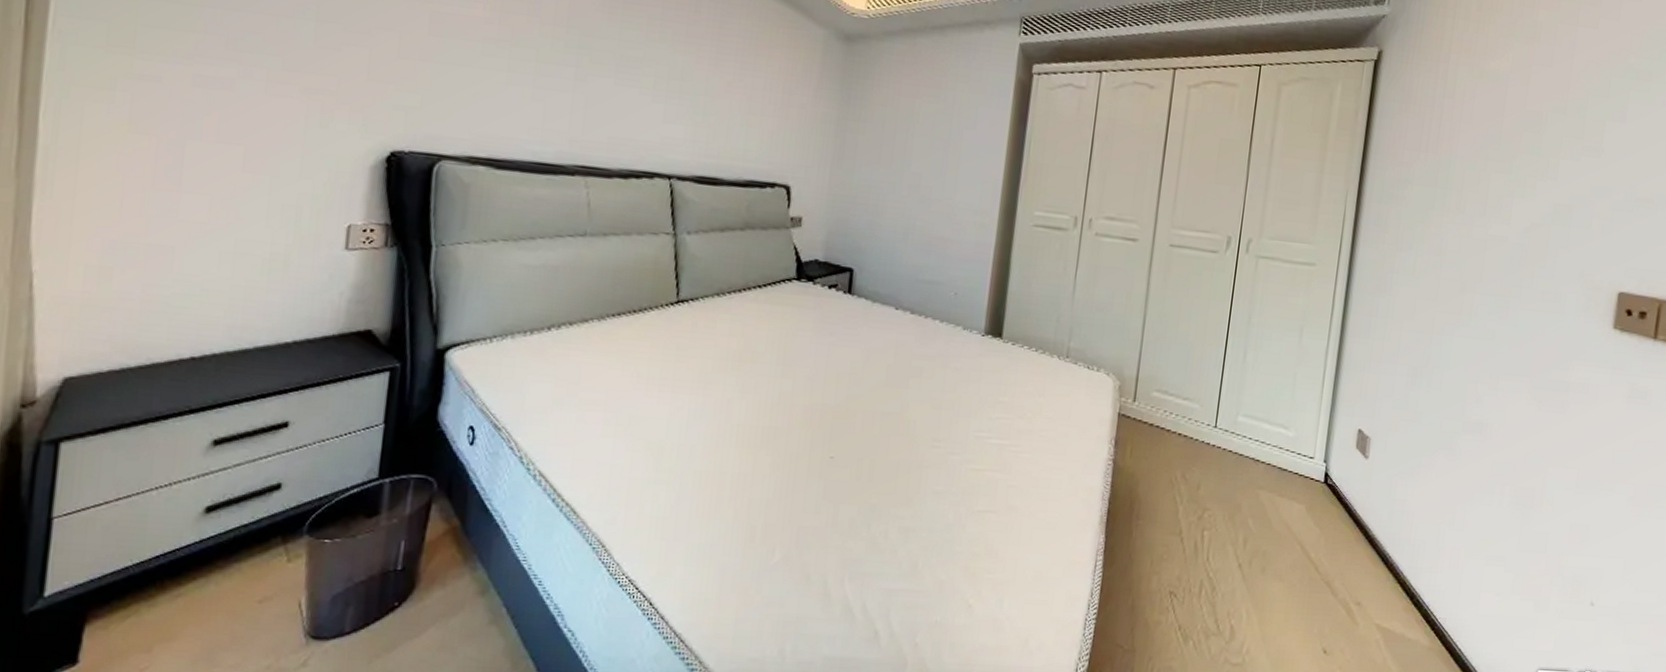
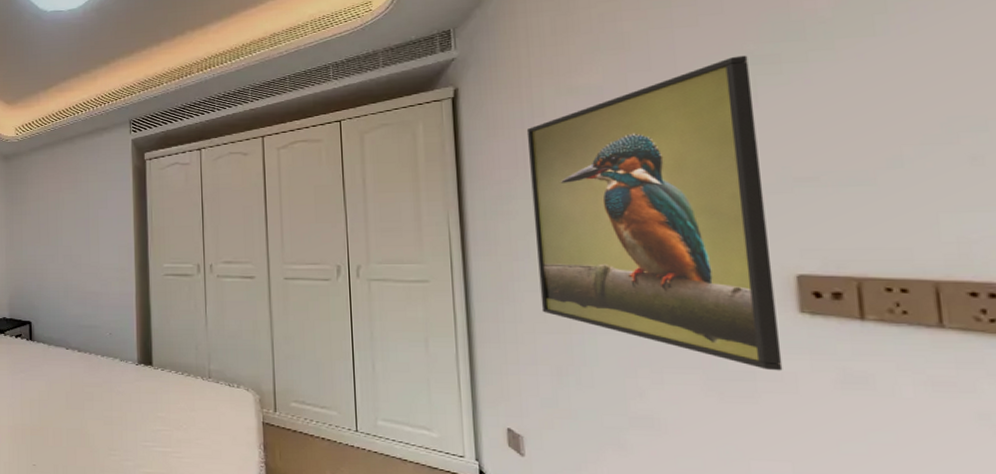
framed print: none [1412,66,1628,383] -> present [526,55,783,371]

